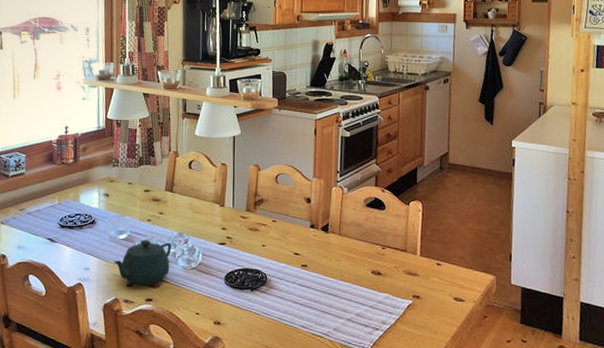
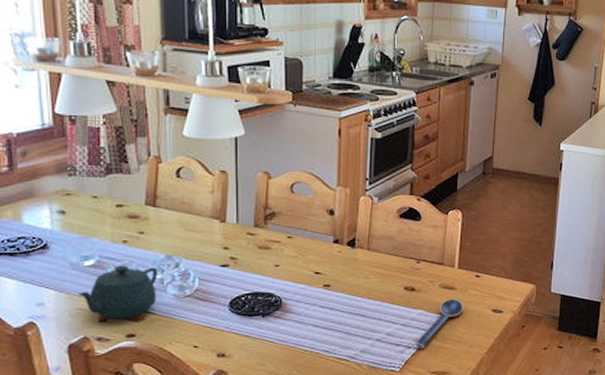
spoon: none [382,284,426,331] -> present [415,298,464,348]

